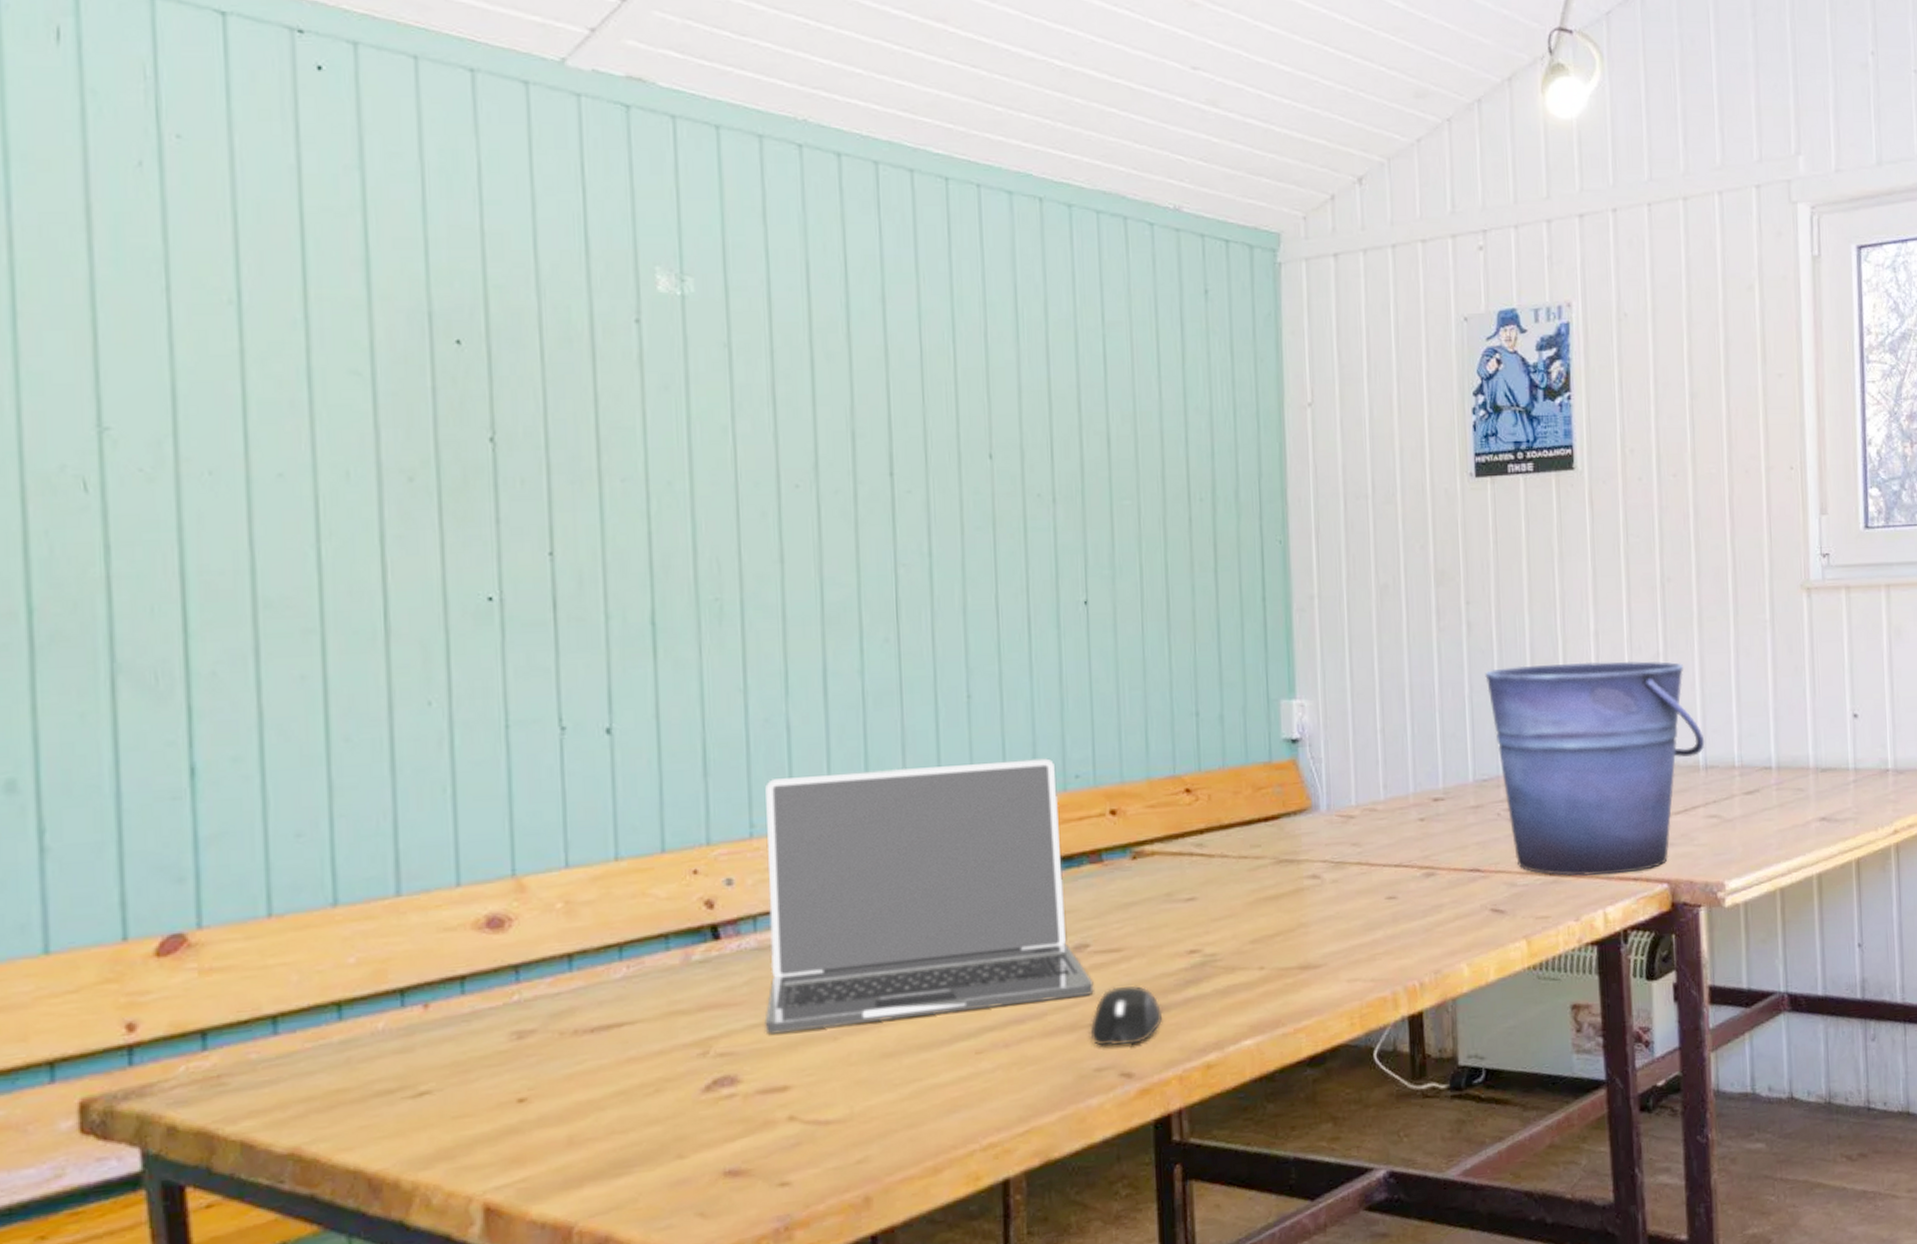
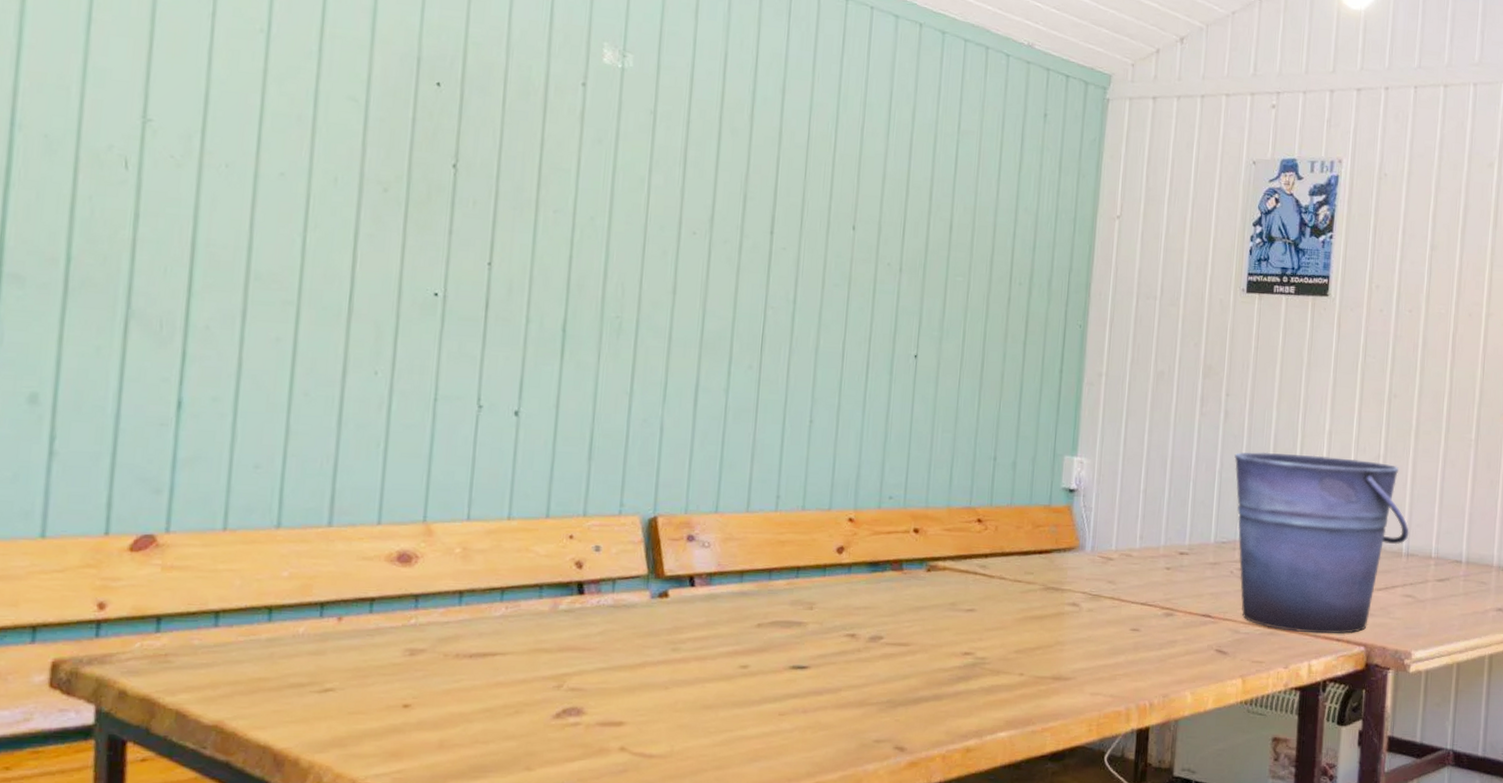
laptop: present [764,758,1094,1034] -> none [610,469,883,680]
mouse: present [1089,985,1163,1047] -> none [874,674,936,724]

